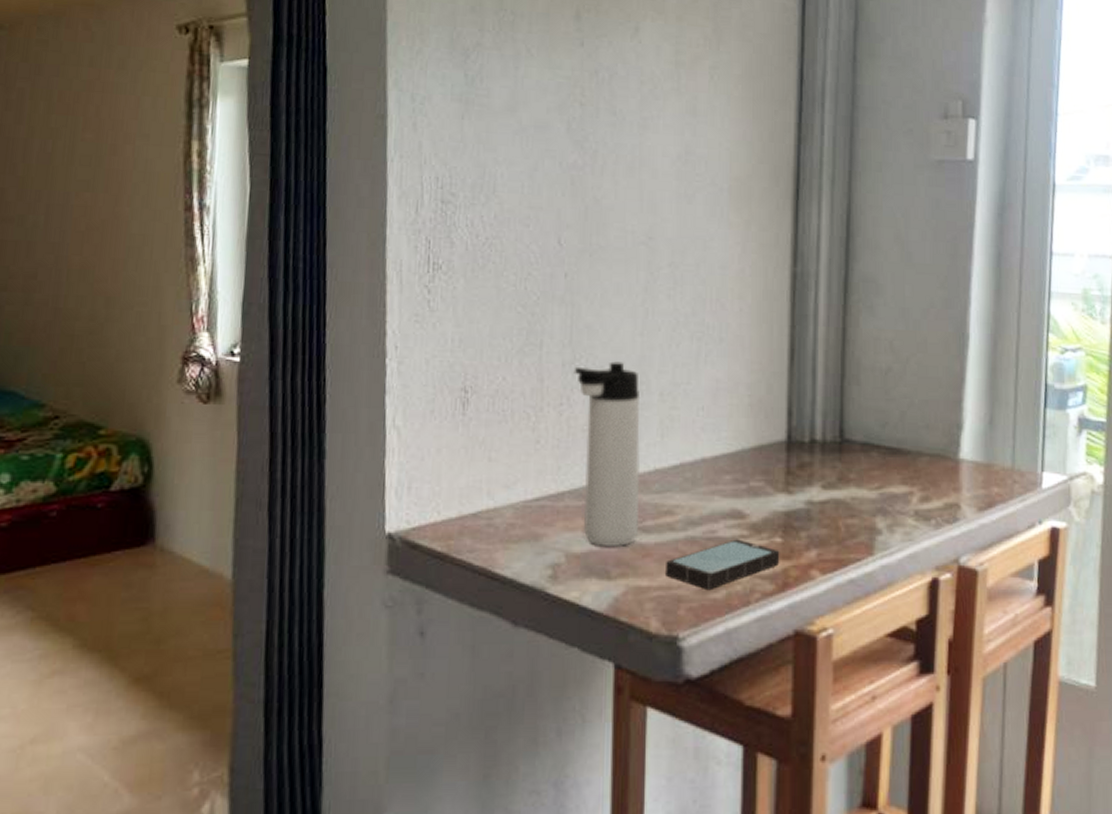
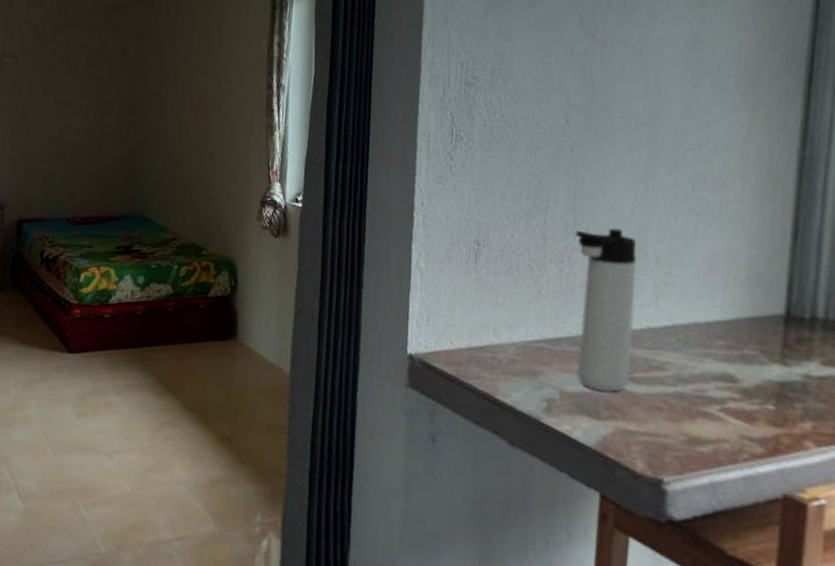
smartphone: present [666,539,780,589] -> none [653,400,772,443]

